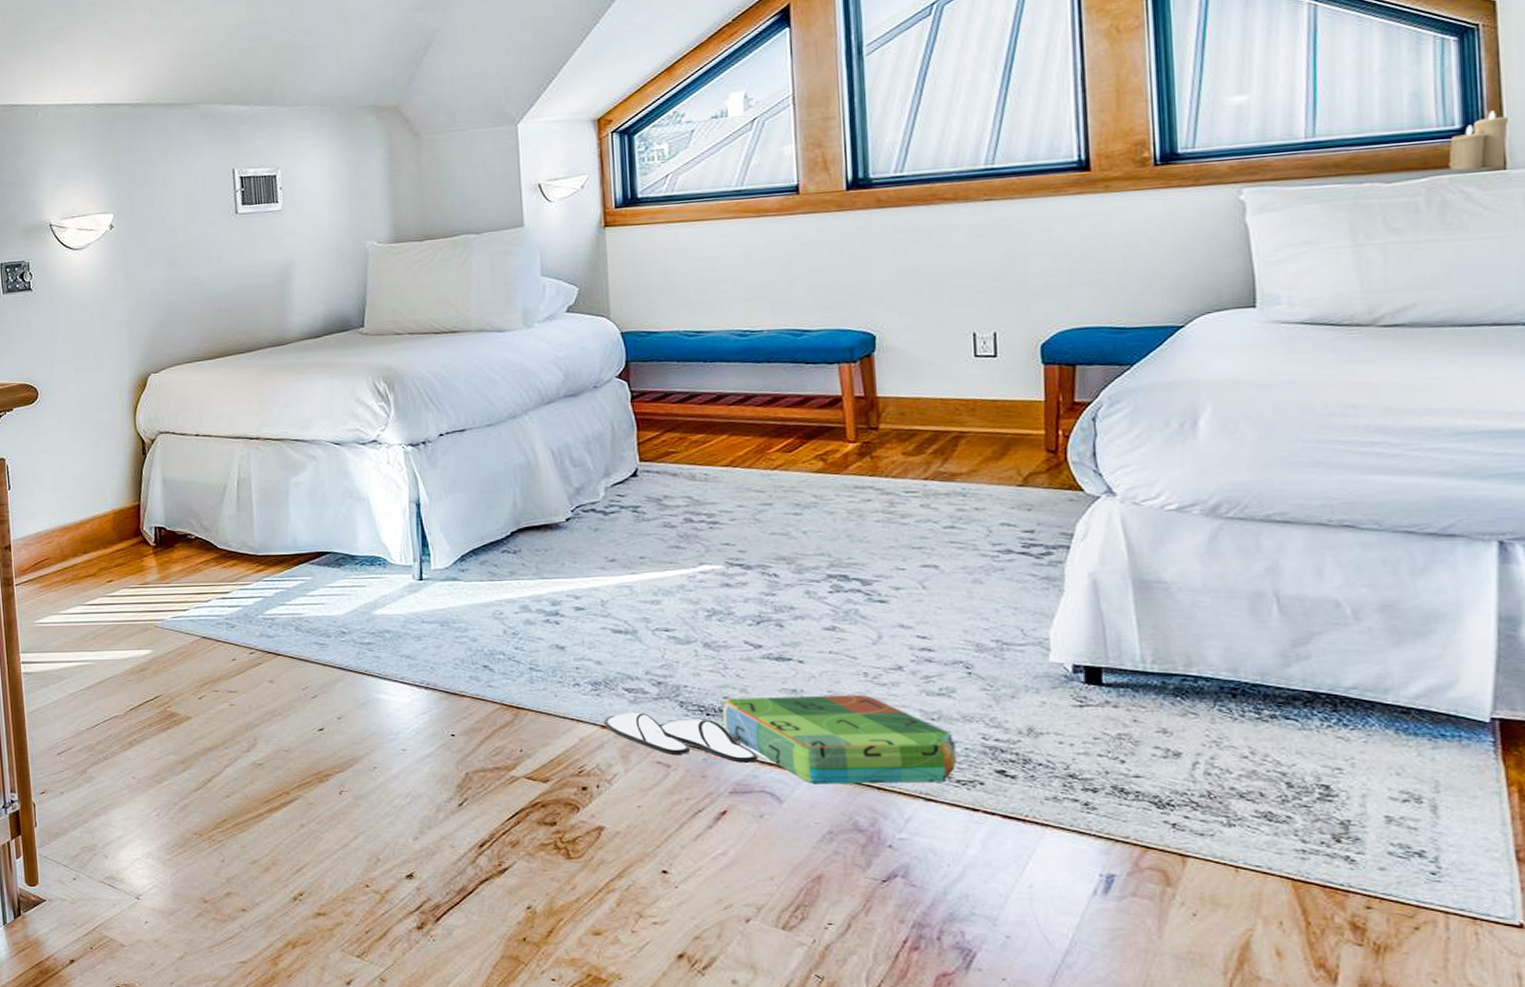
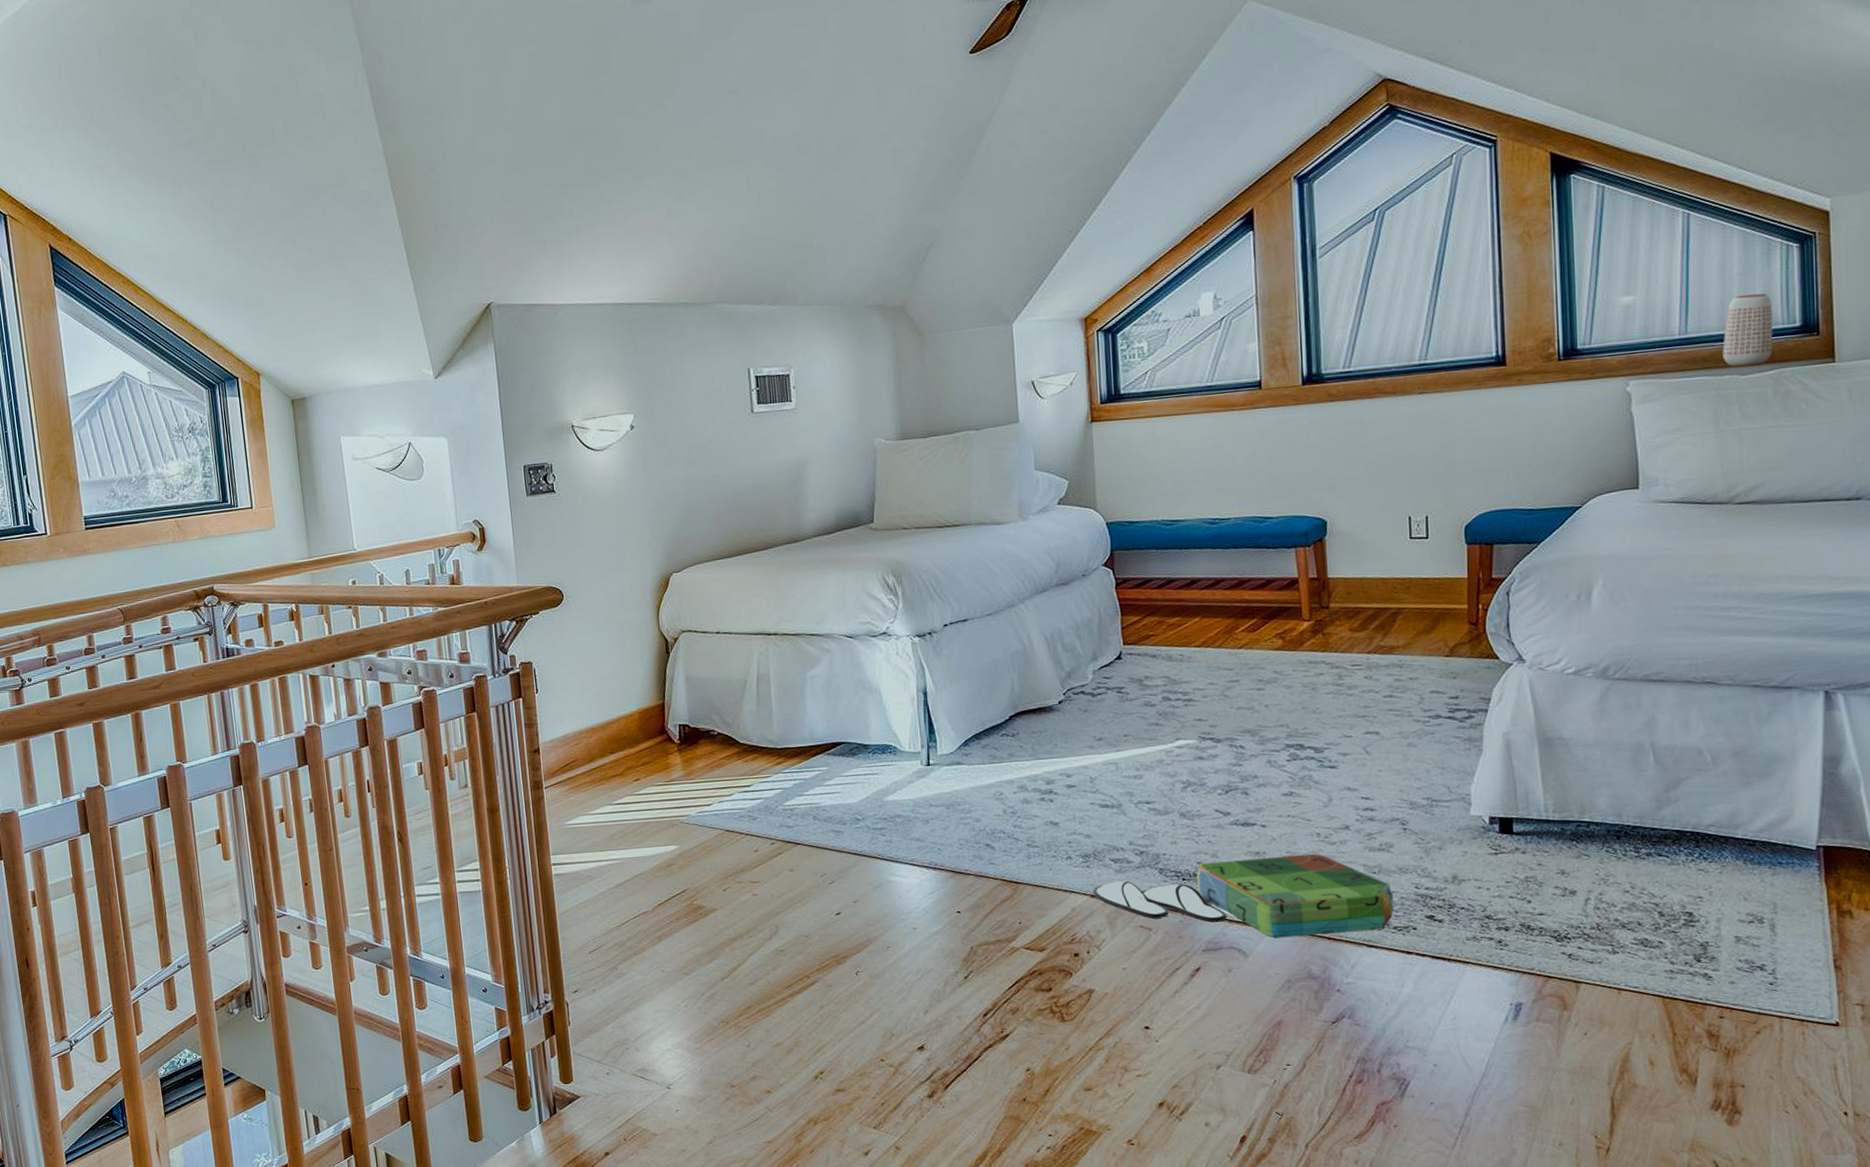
vase: none [1360,92,1426,175] -> present [1723,293,1773,368]
candle: present [1448,110,1508,171] -> none [1791,310,1837,364]

